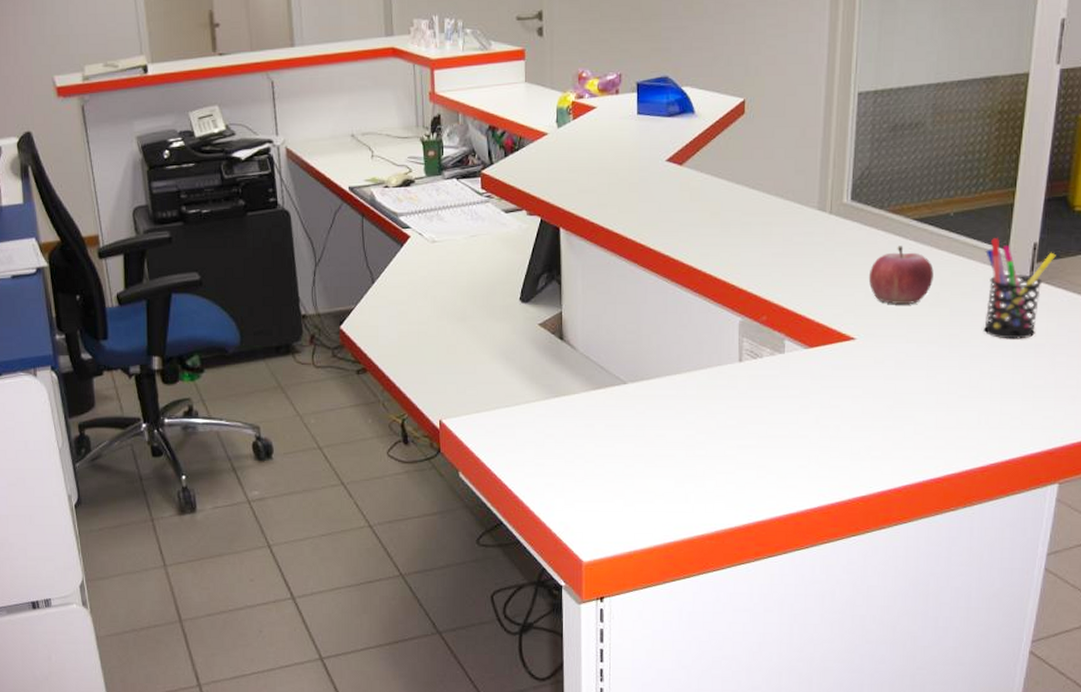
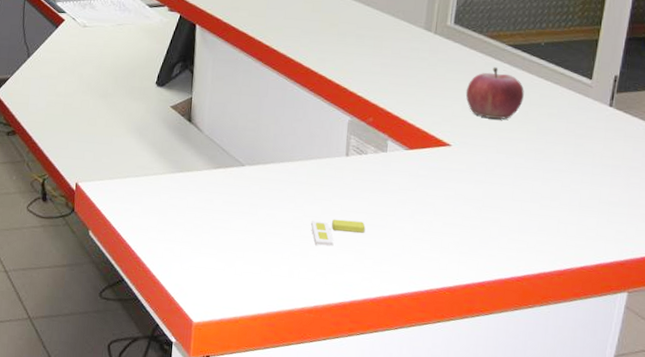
sticky notes: none [706,433,766,464] -> present [311,219,366,247]
pen holder: present [984,238,1056,339] -> none [566,68,634,160]

